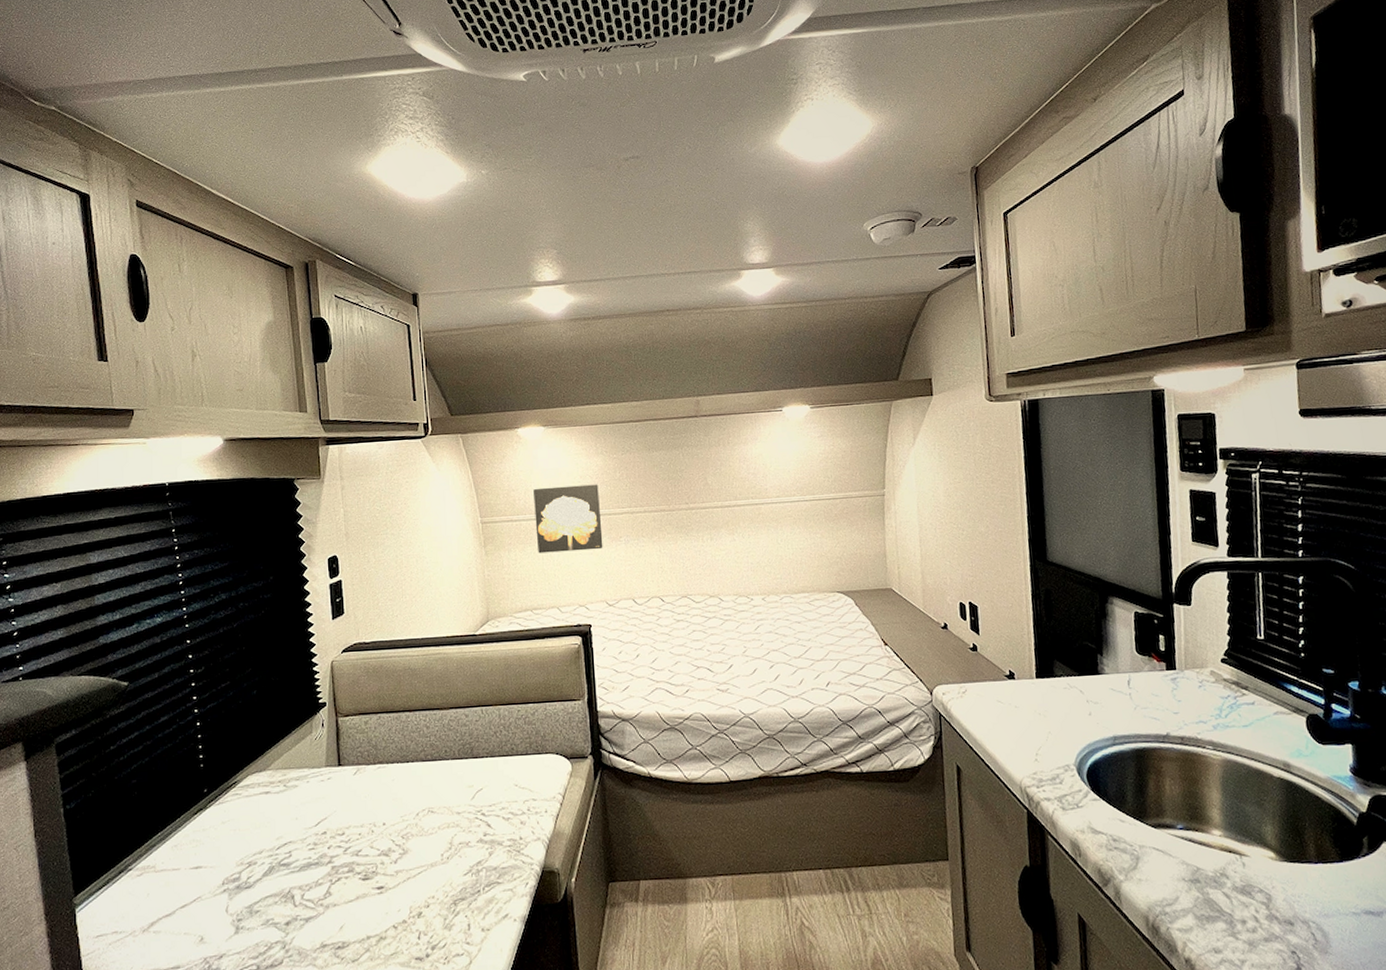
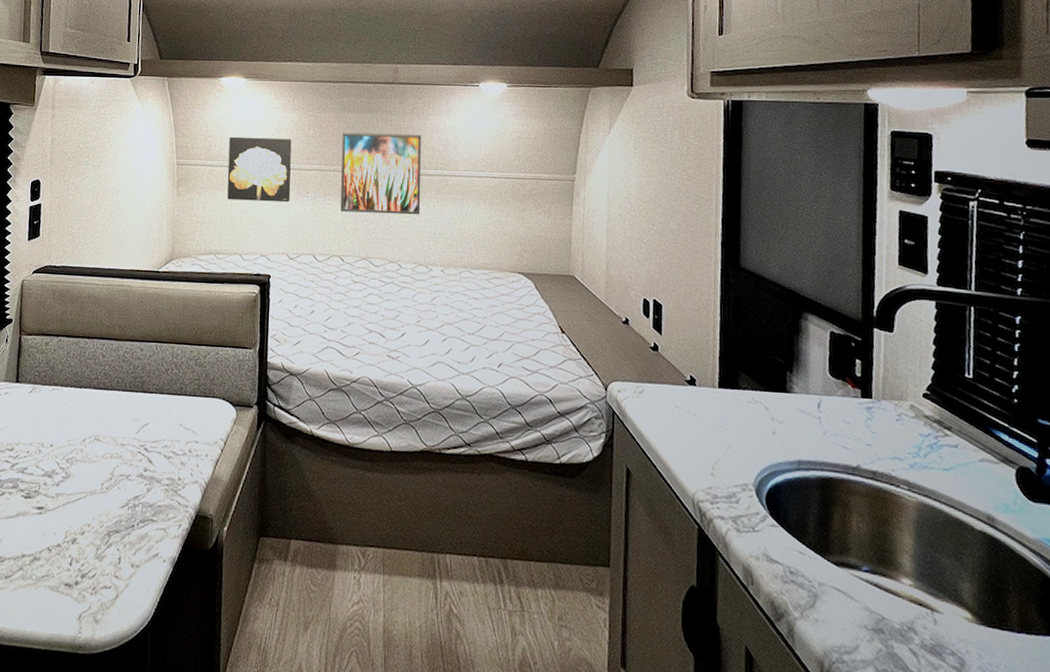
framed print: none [649,466,736,552] -> present [340,132,422,215]

